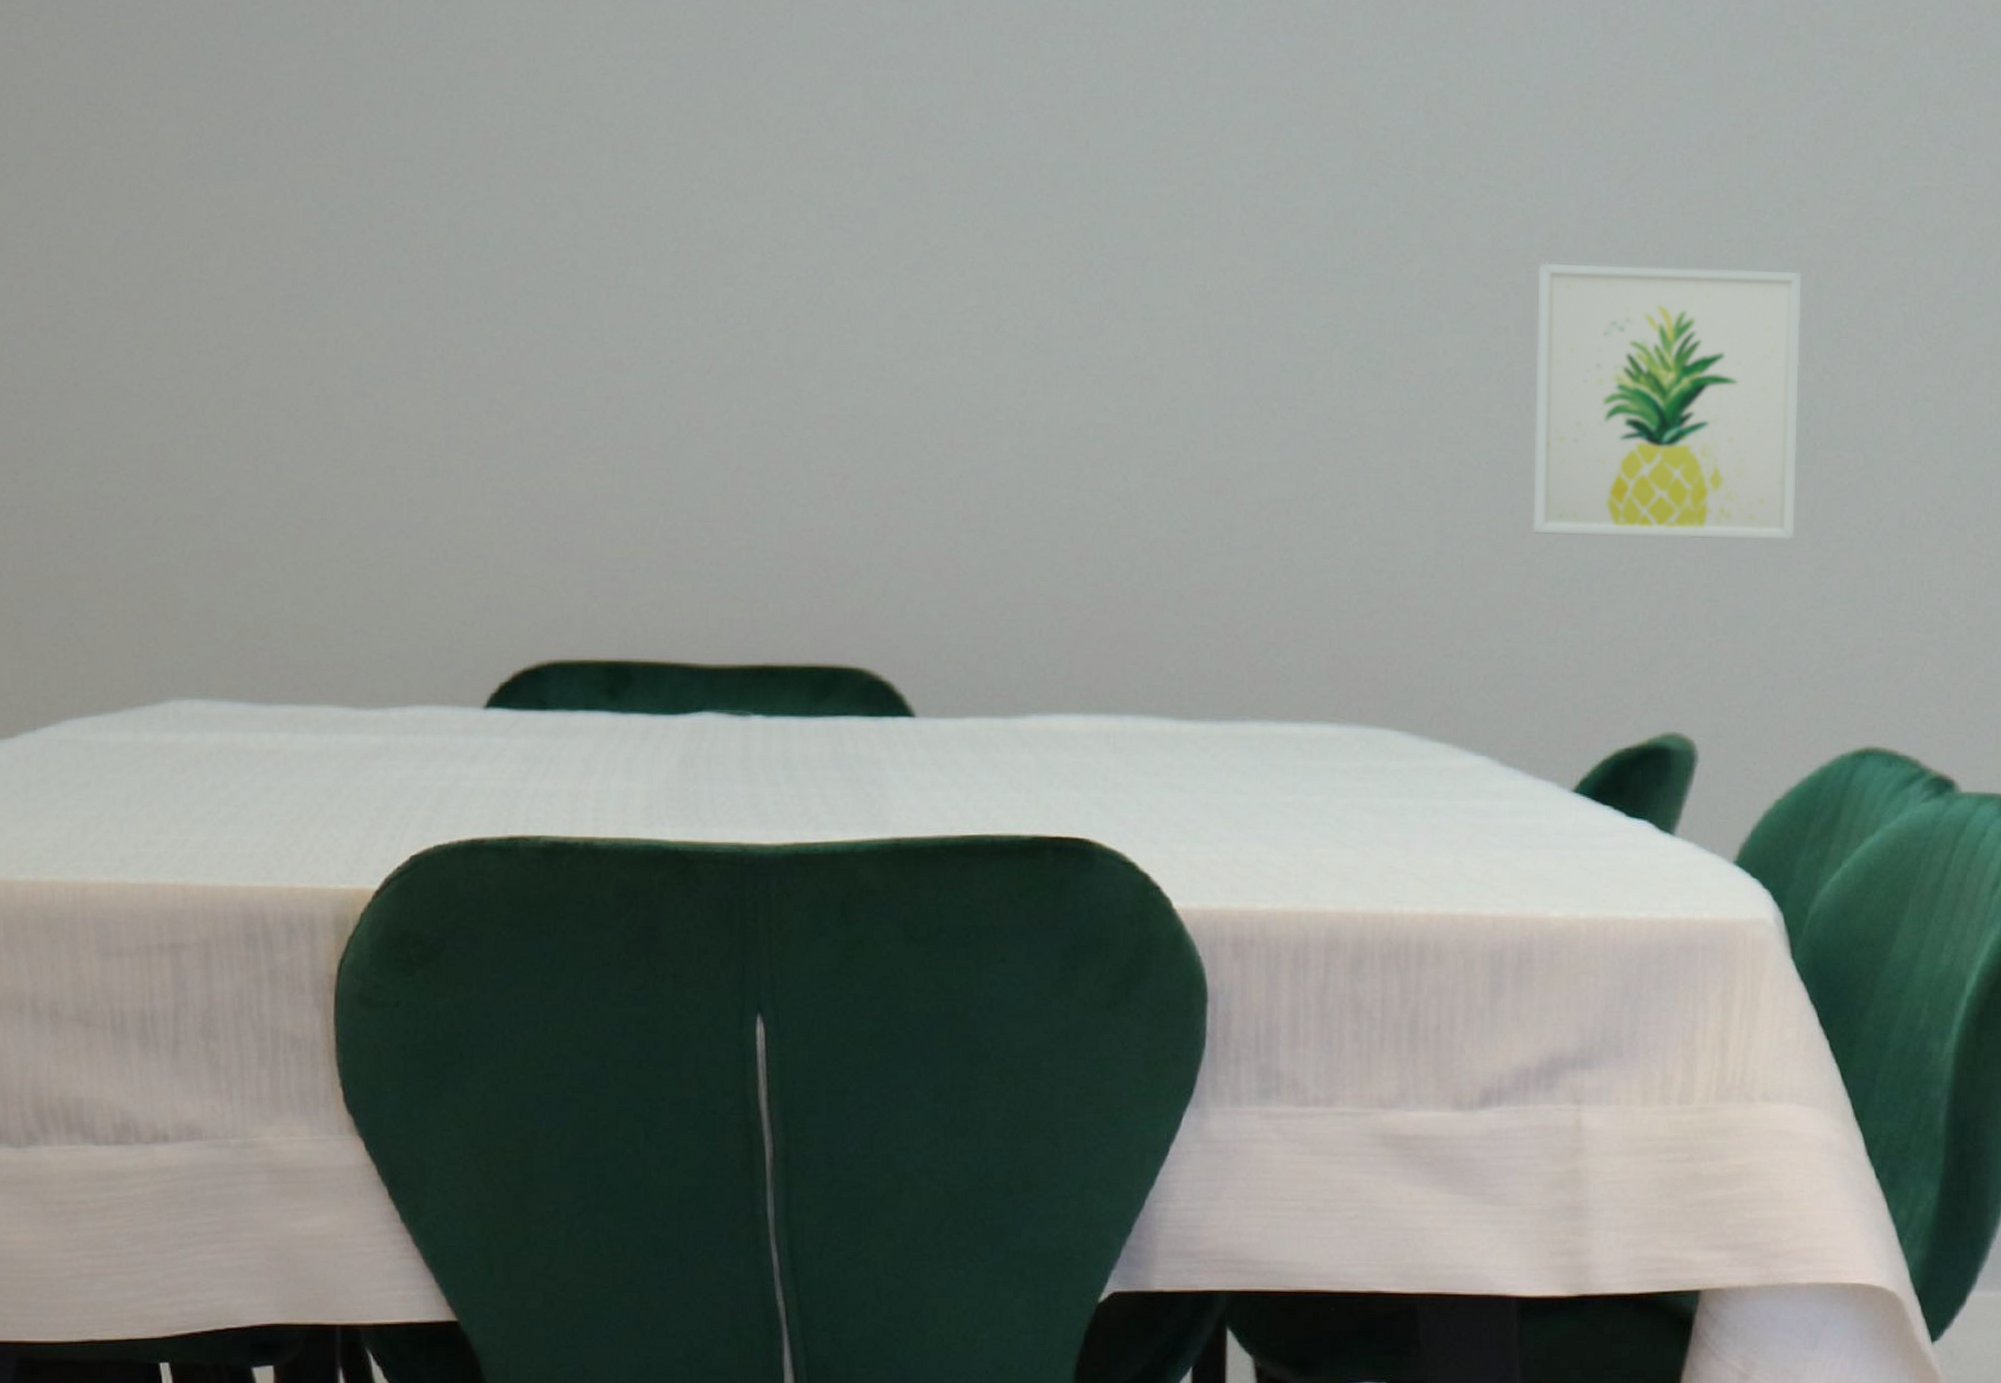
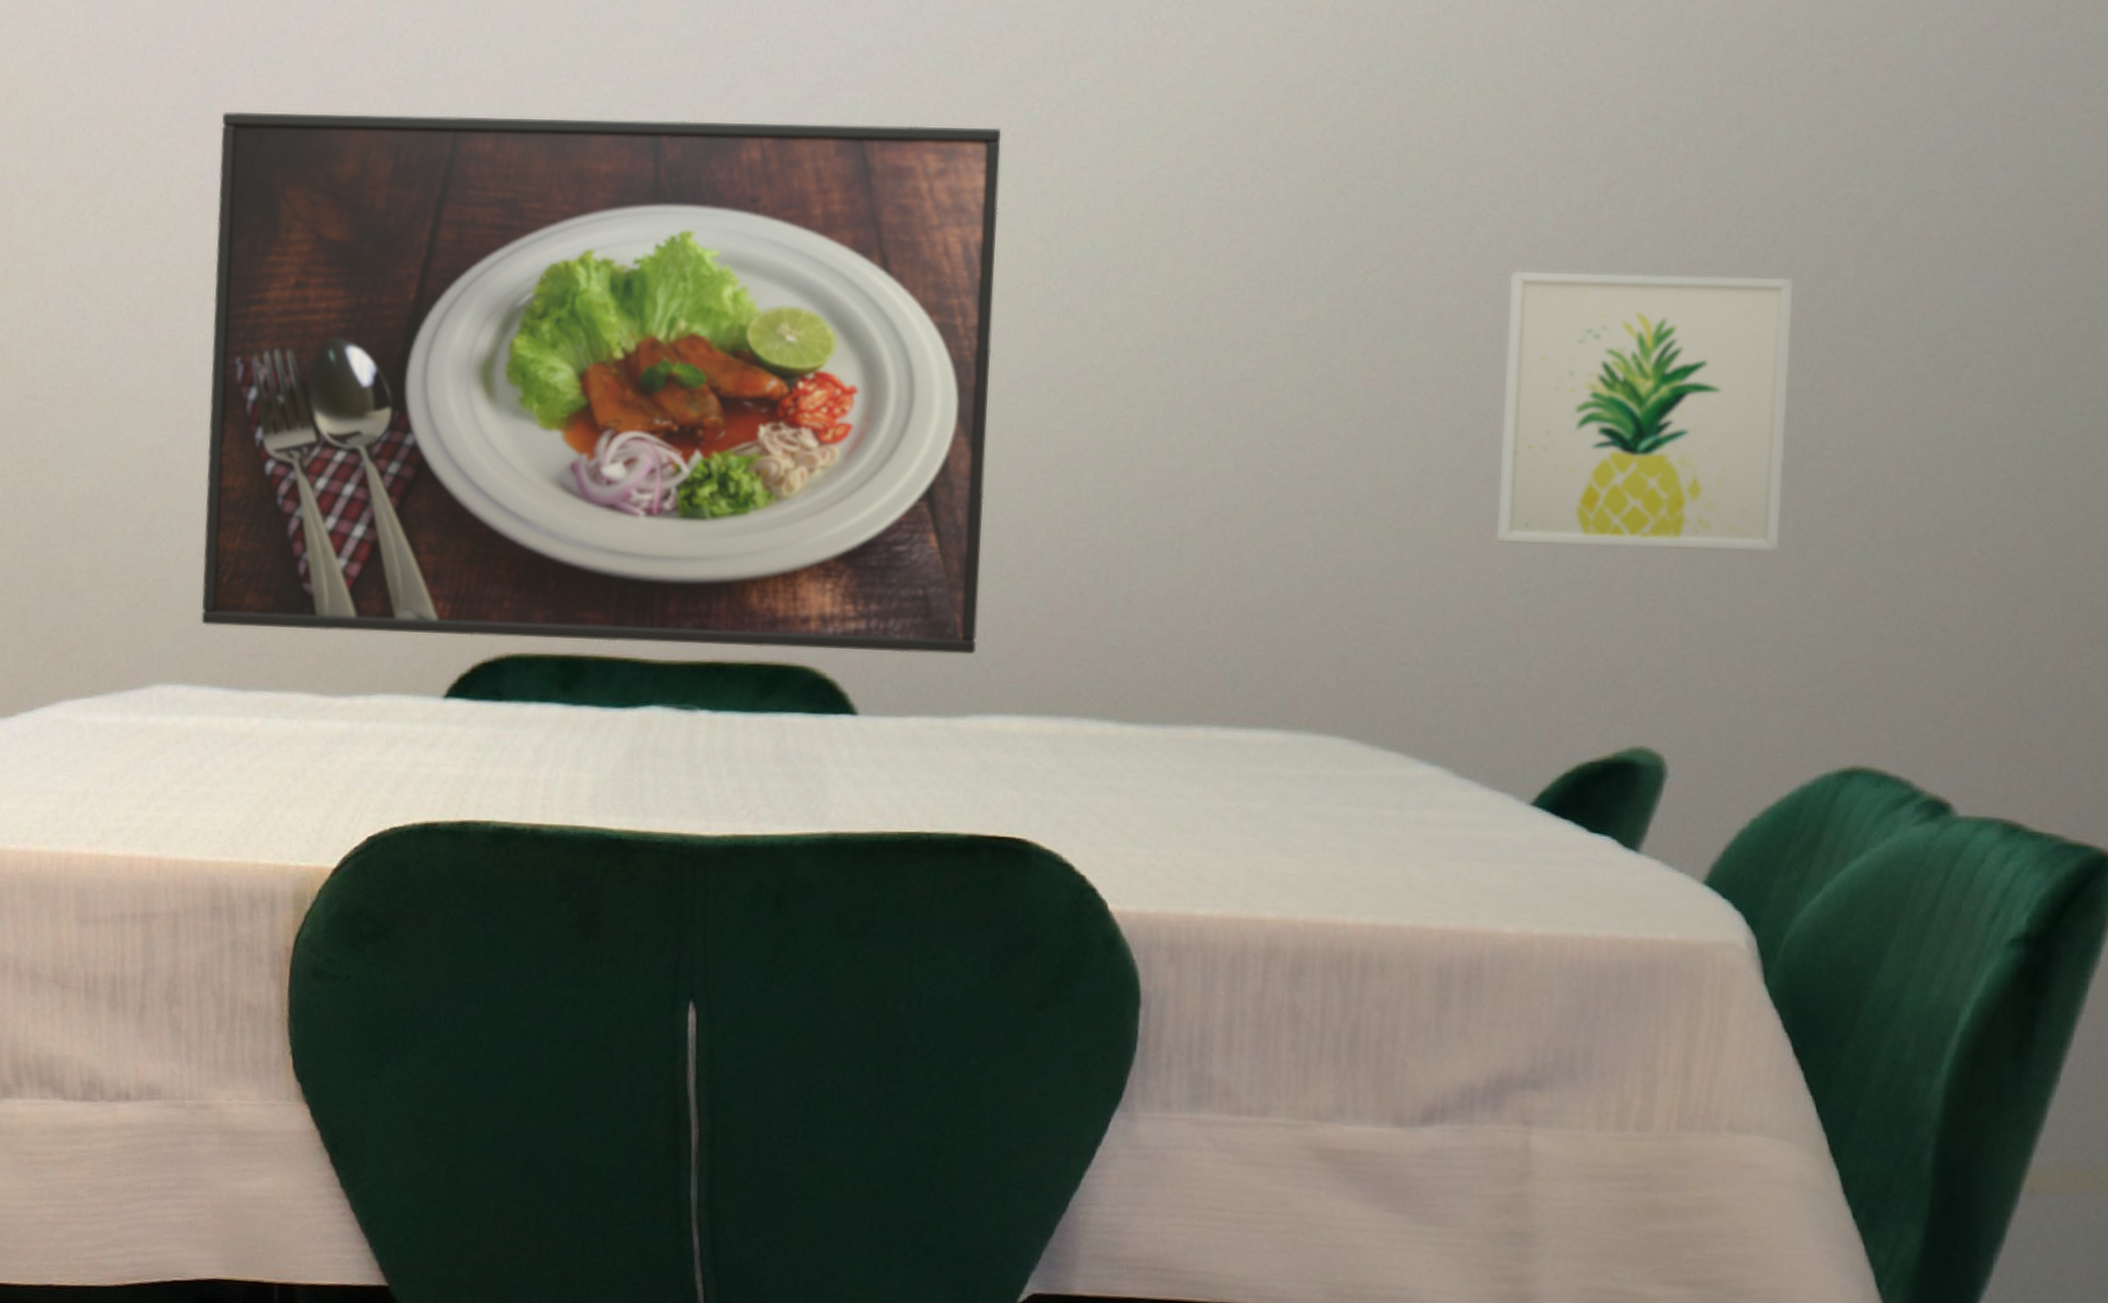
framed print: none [208,80,1036,653] -> present [201,111,1002,655]

